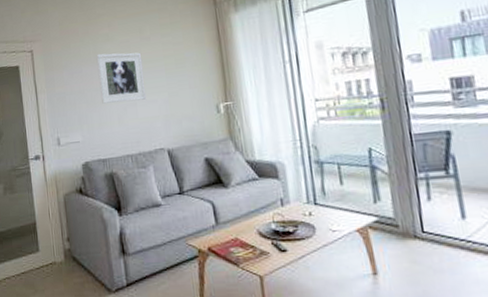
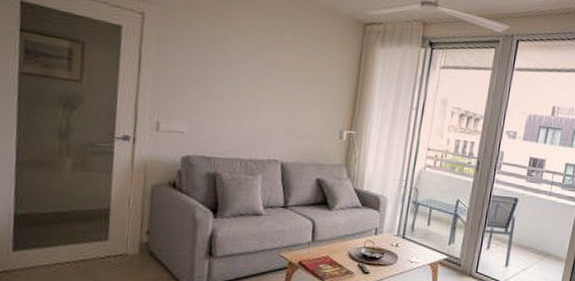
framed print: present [96,52,146,104] -> none [220,42,275,107]

